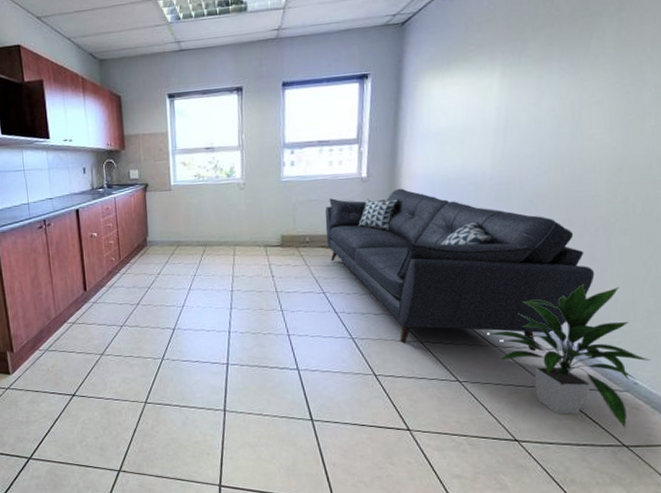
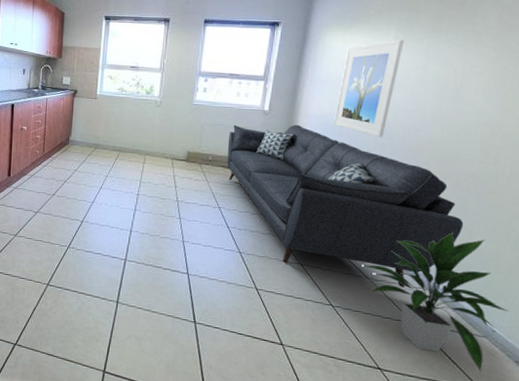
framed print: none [441,75,512,190] -> present [333,39,404,138]

